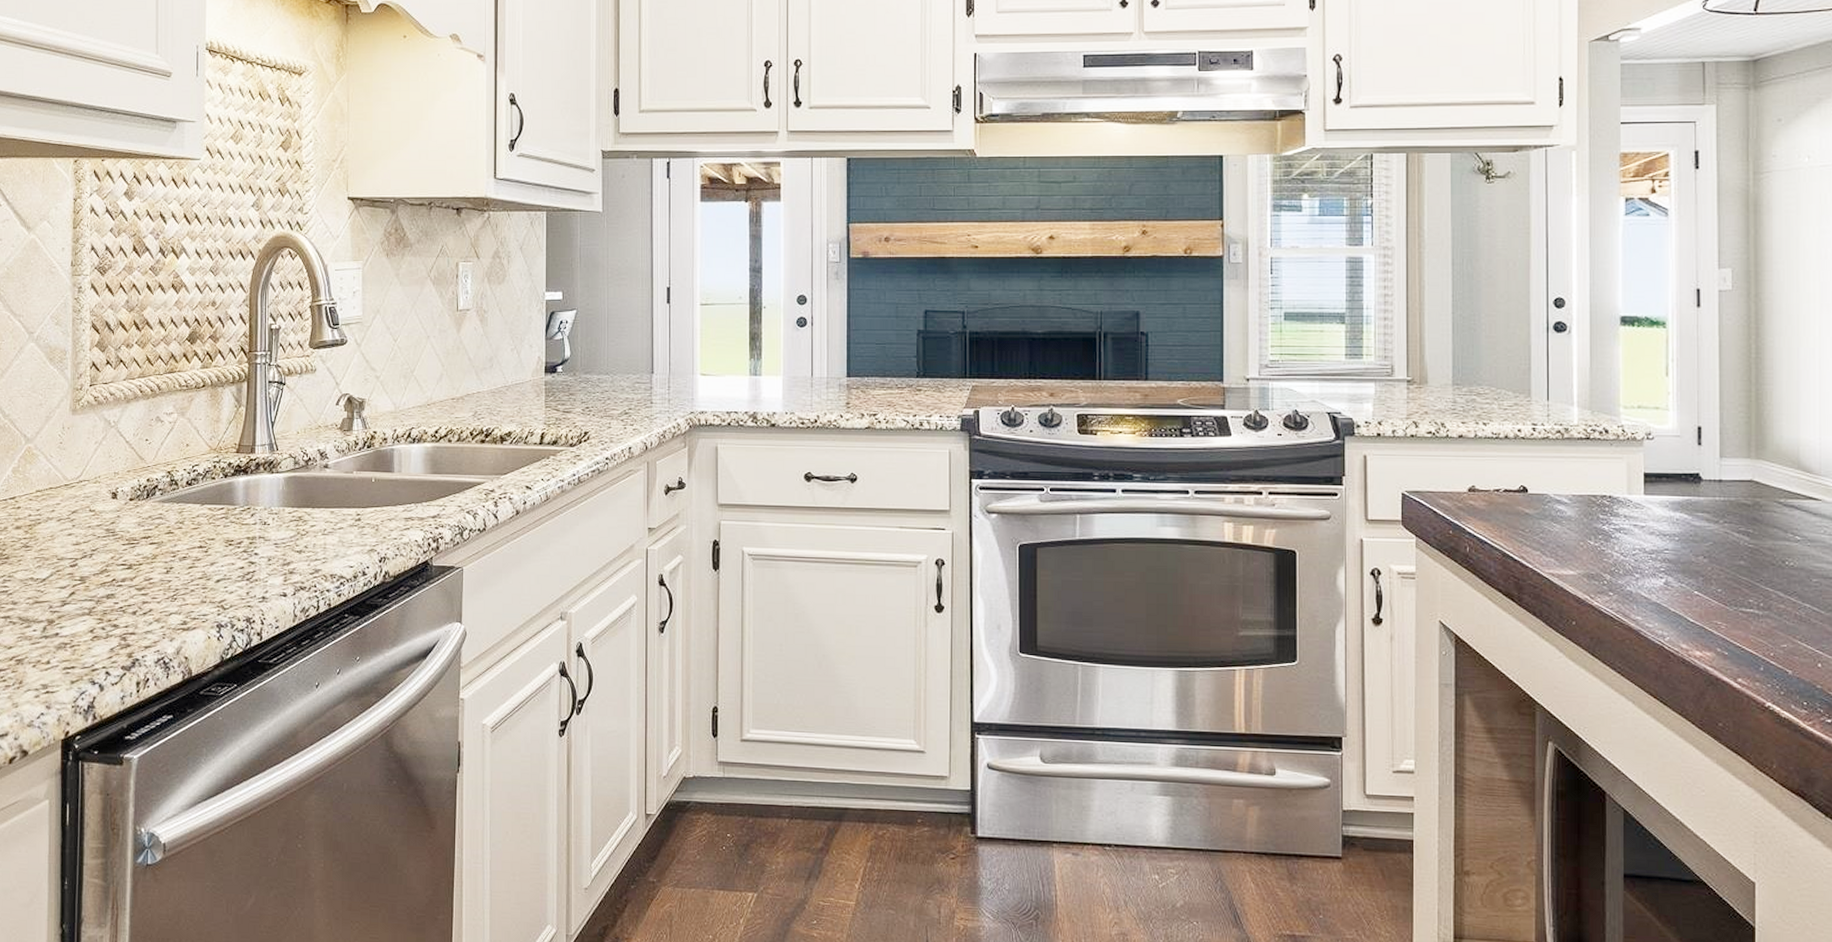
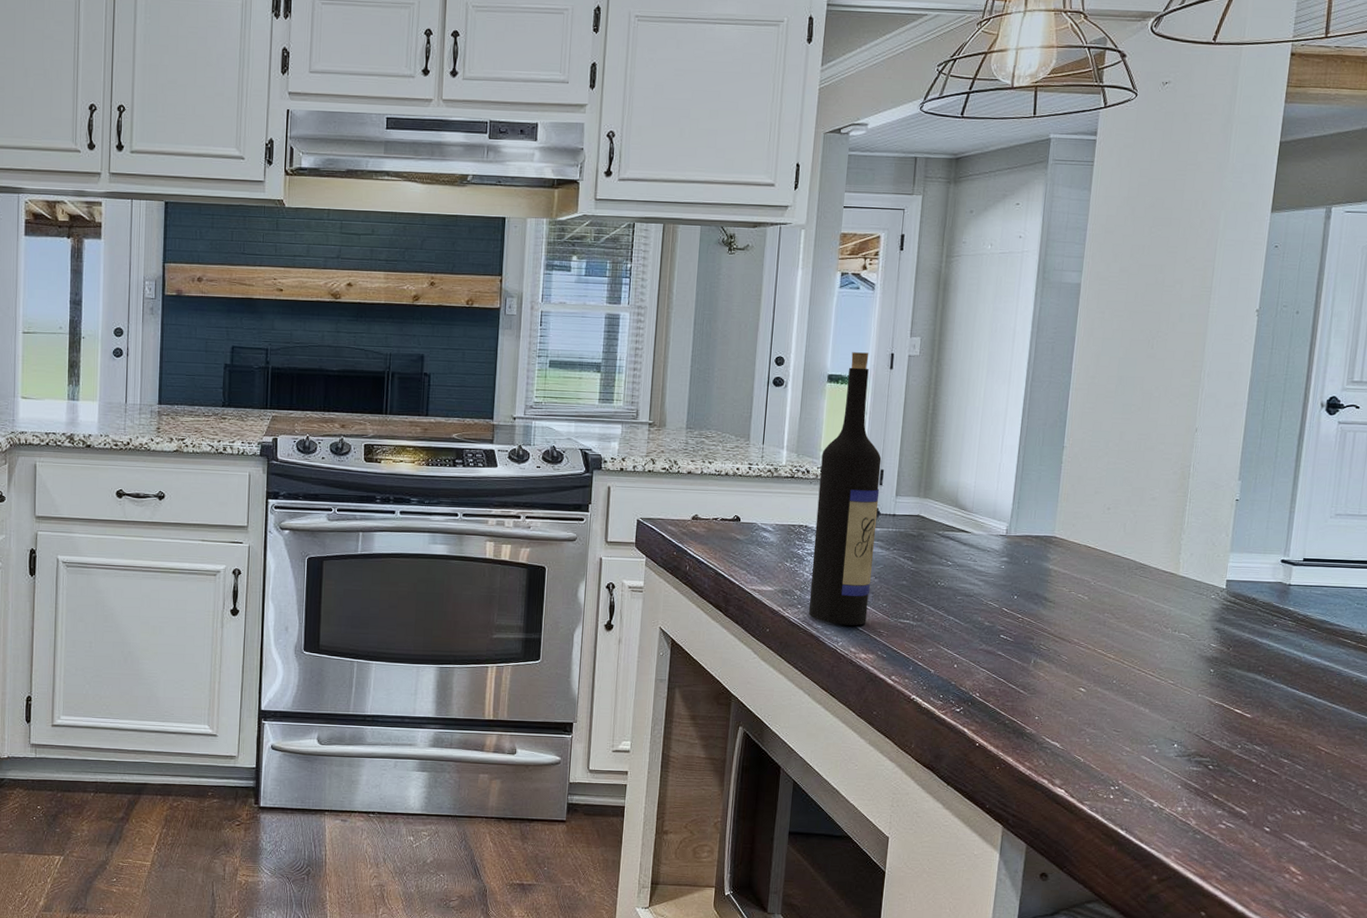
wine bottle: none [1622,289,1699,616] -> present [808,352,882,625]

